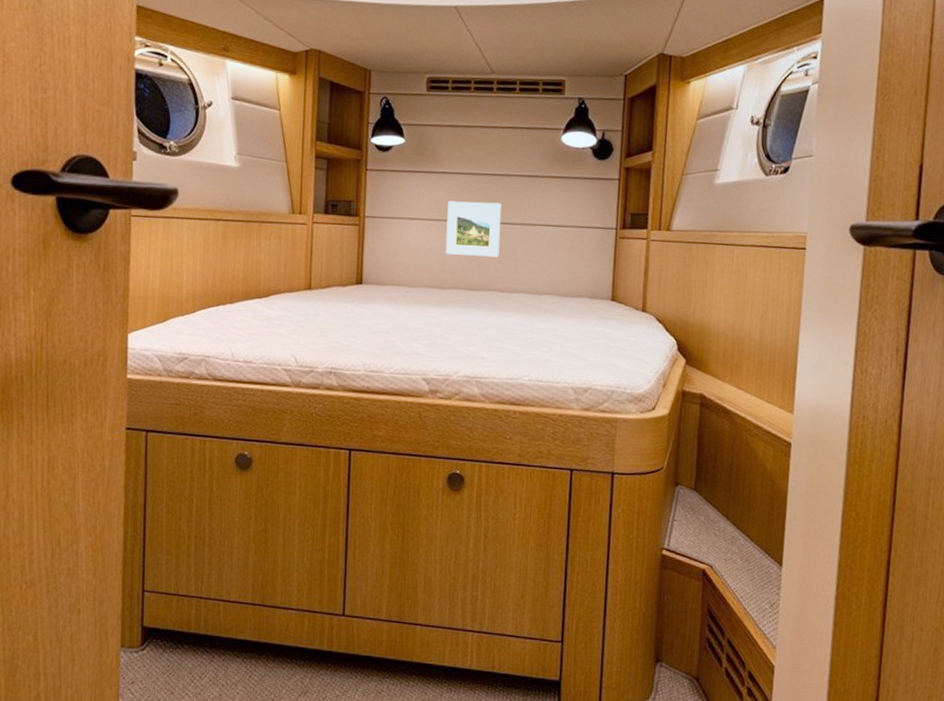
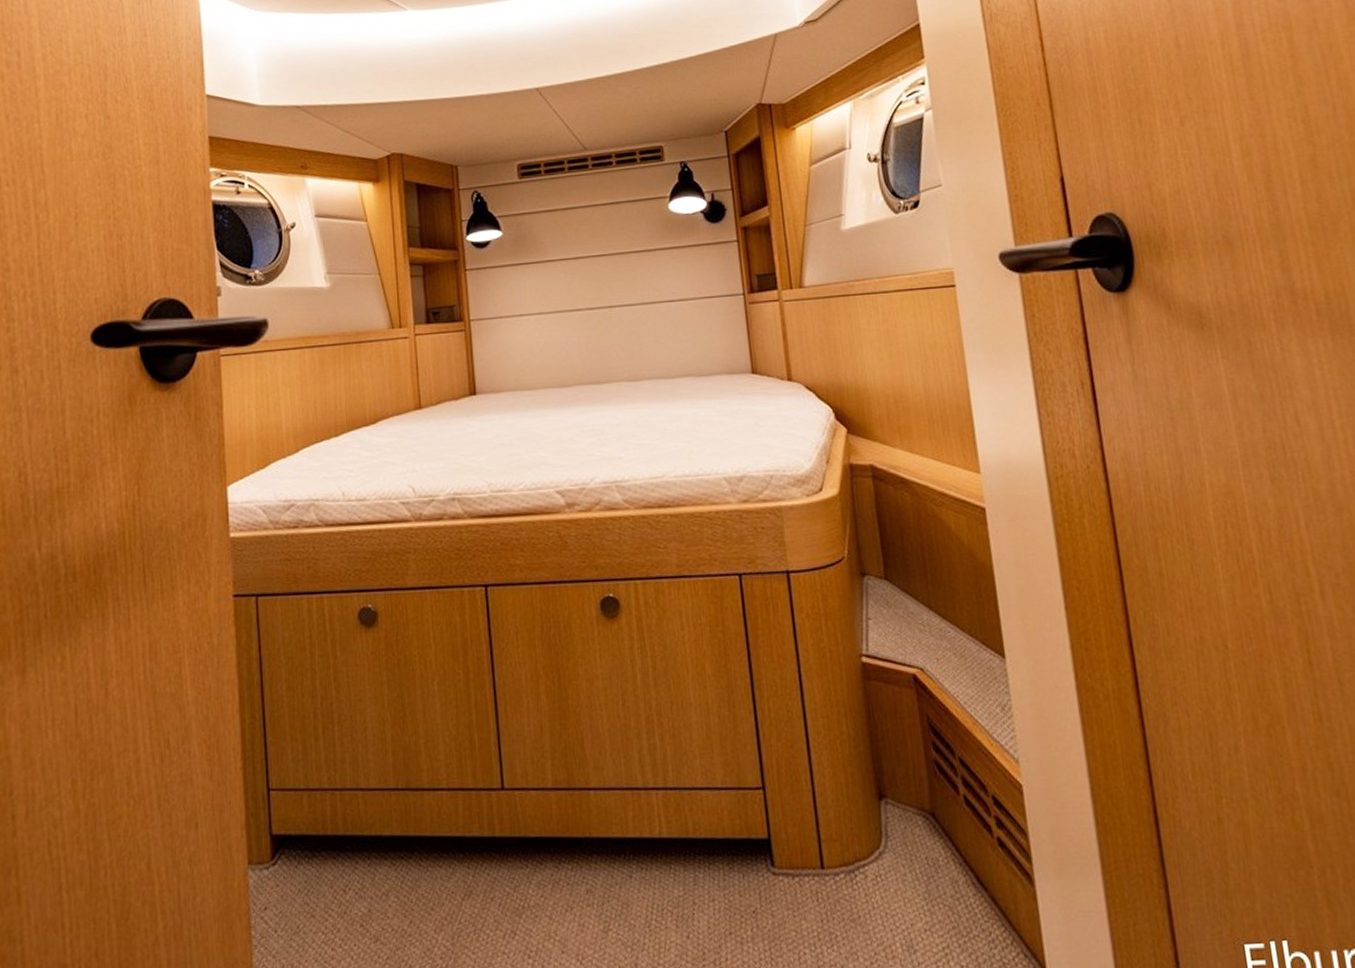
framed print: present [445,201,501,258] -> none [557,285,621,349]

